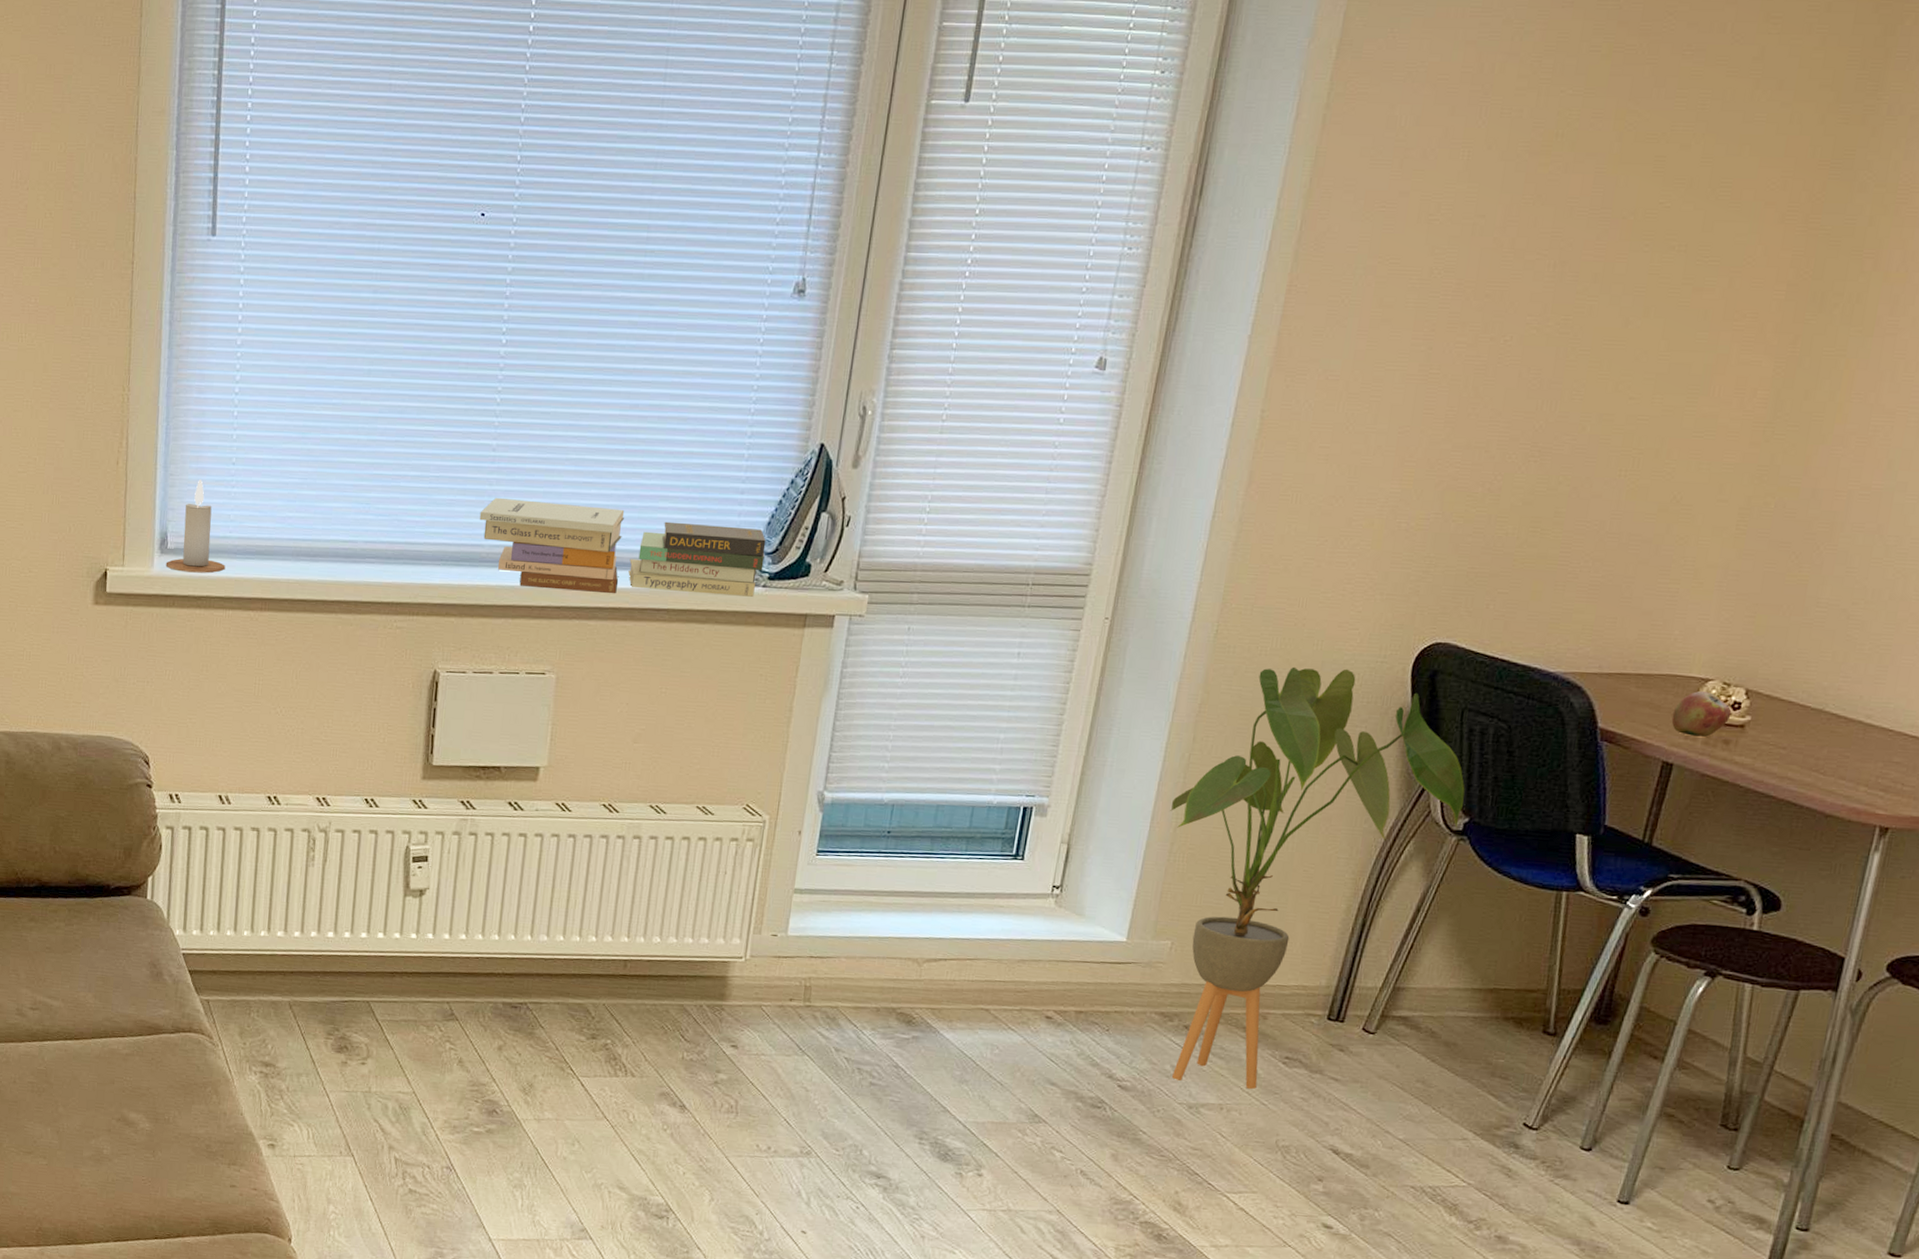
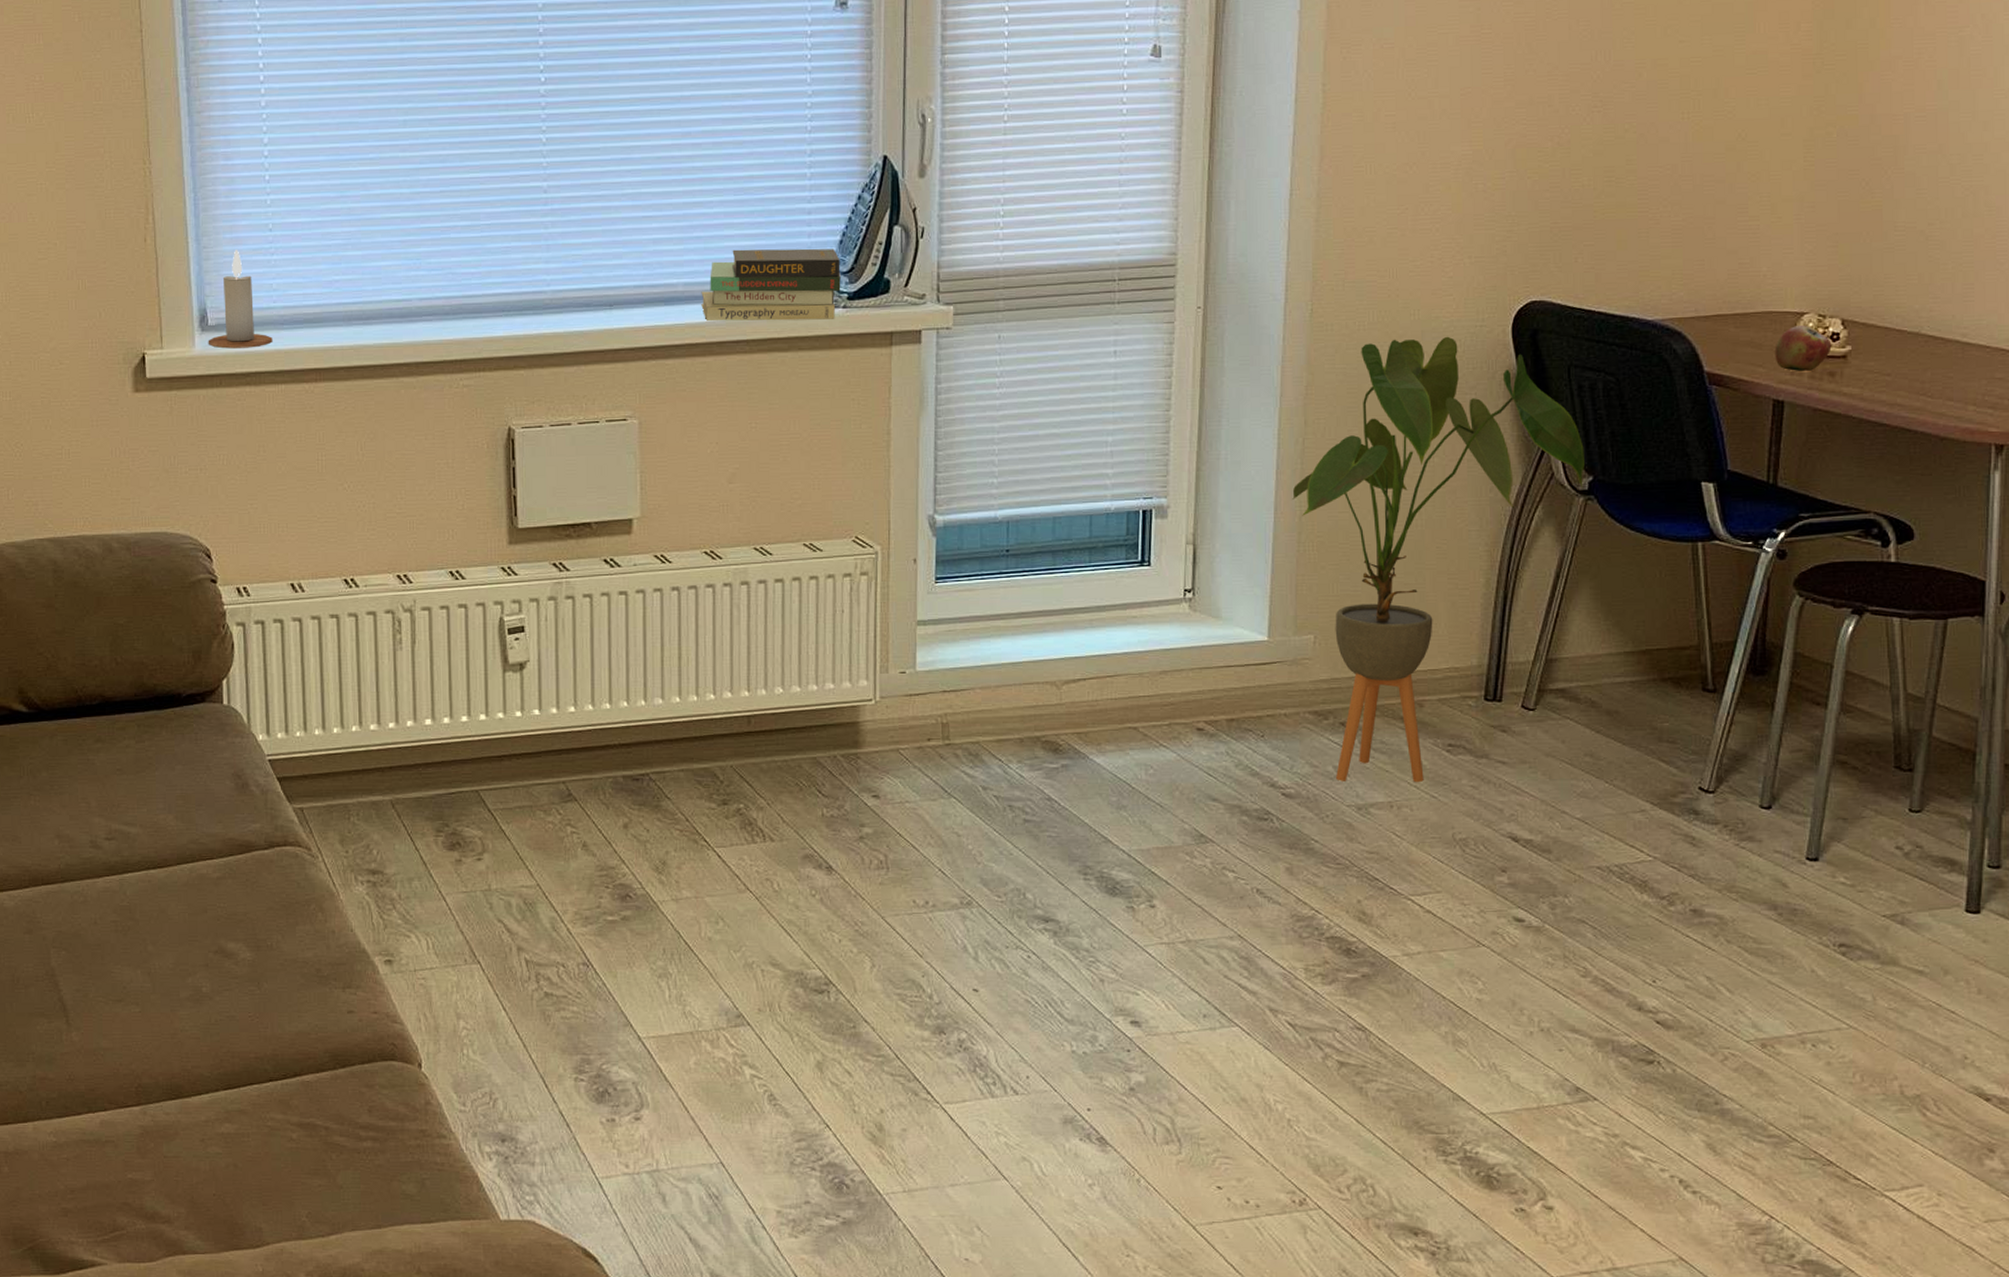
books: present [479,497,625,594] -> none [538,240,691,331]

